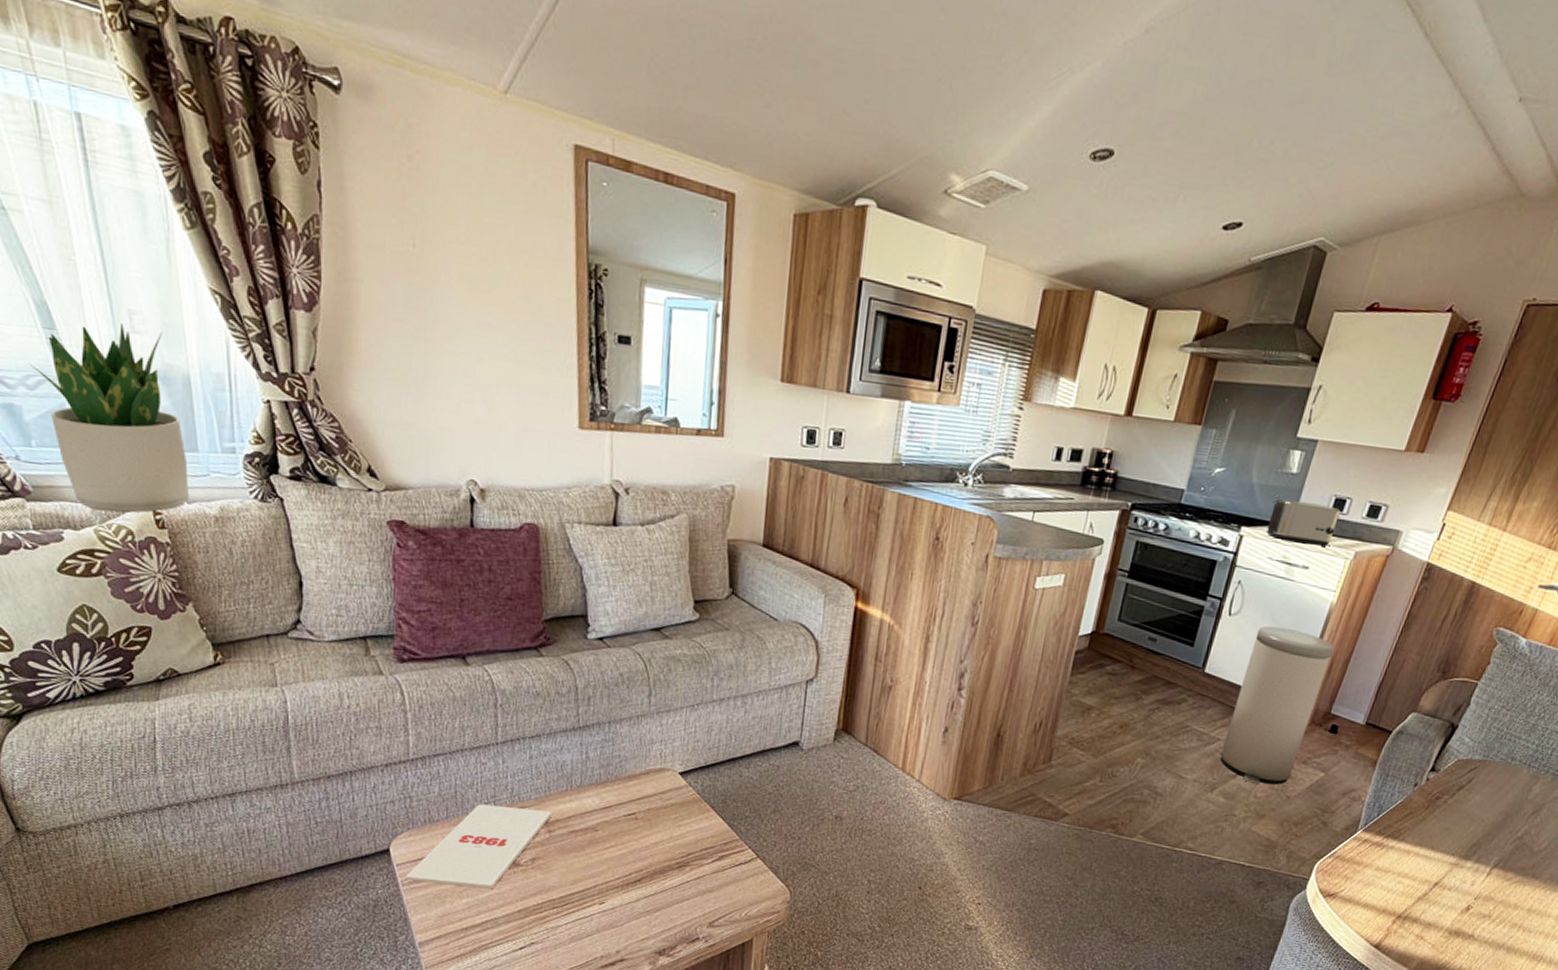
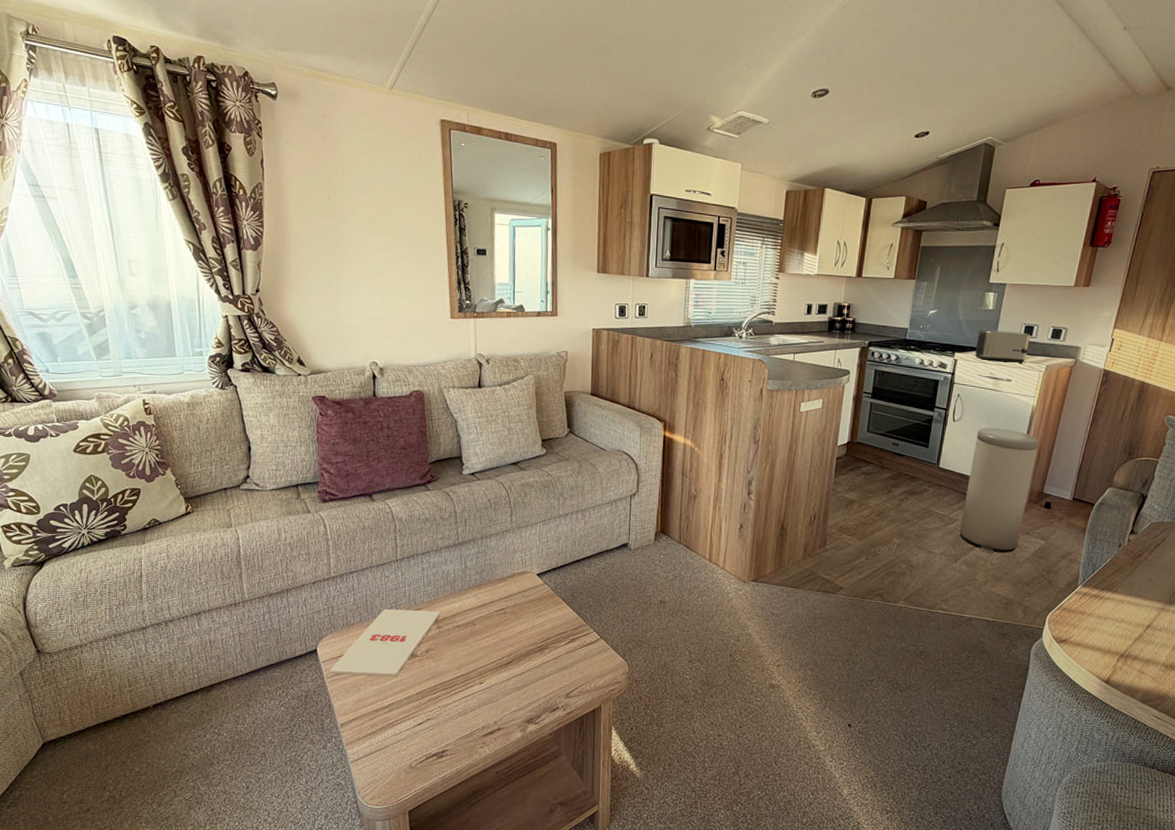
planter: present [29,324,190,513] -> none [58,270,169,405]

